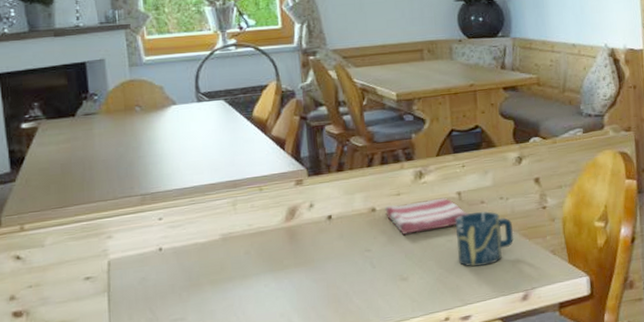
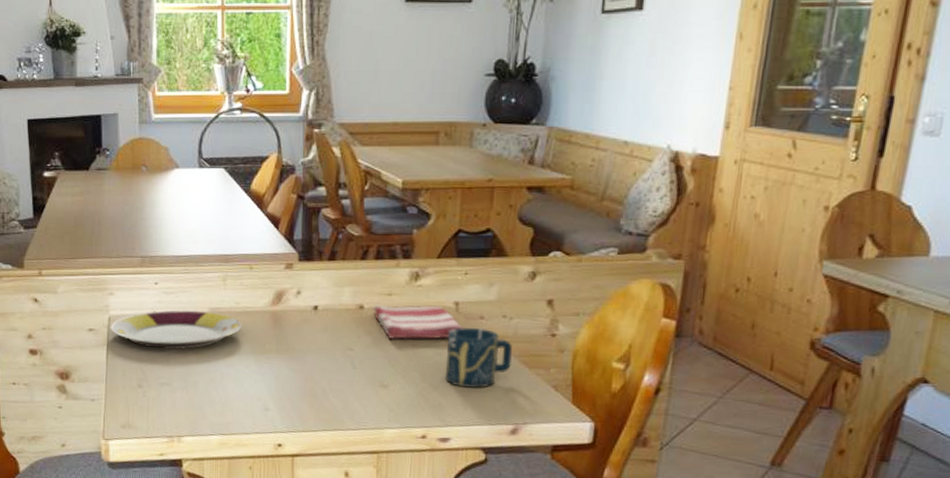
plate: none [111,238,256,286] -> present [111,309,241,349]

